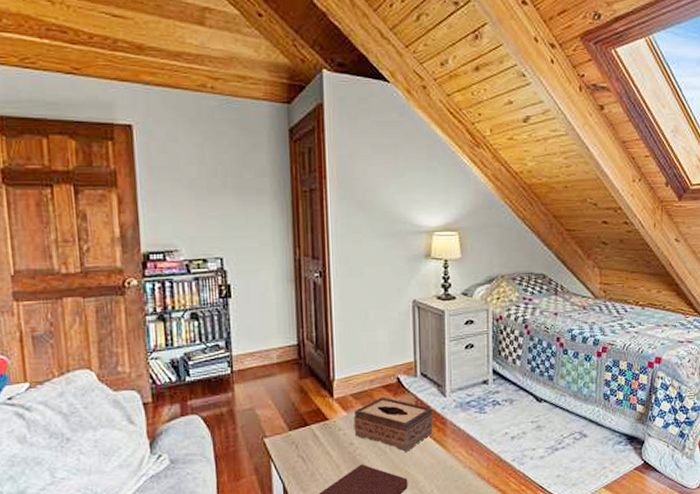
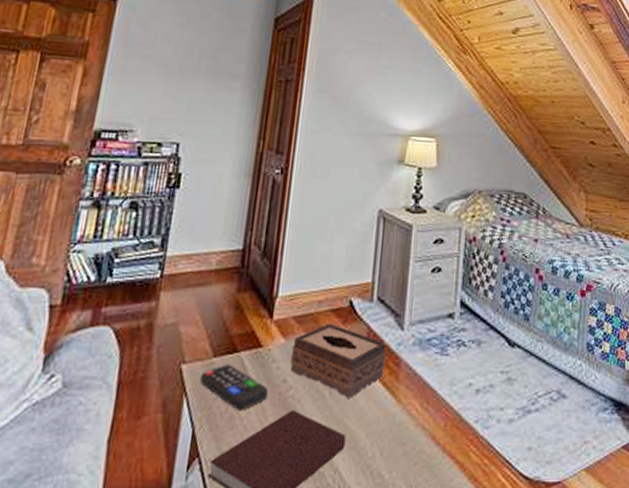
remote control: none [281,434,340,469] -> present [199,363,269,411]

